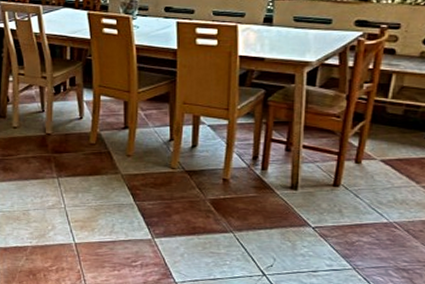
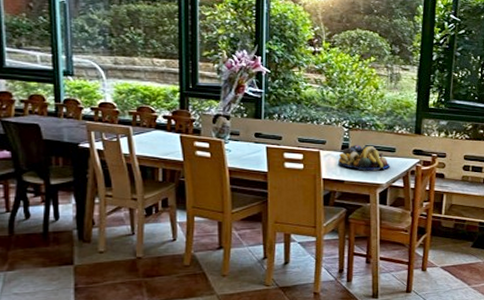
fruit bowl: none [259,15,323,47] -> present [338,144,390,171]

